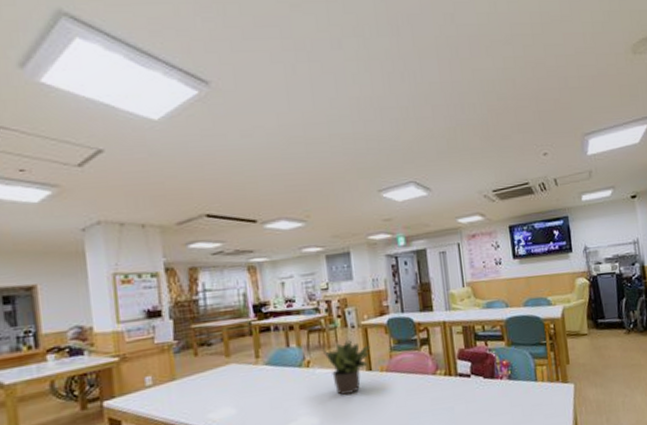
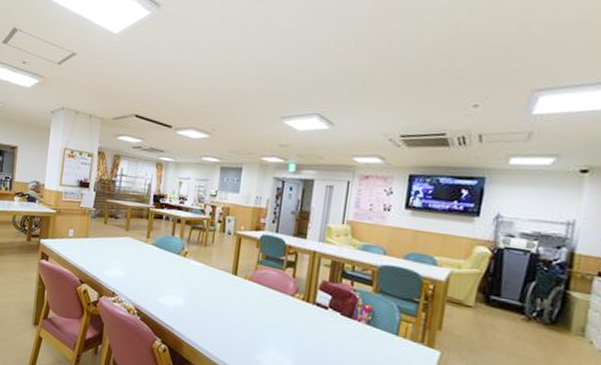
potted plant: present [323,337,371,395] -> none [200,241,241,290]

